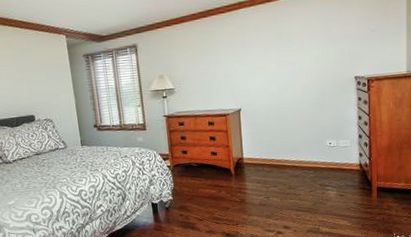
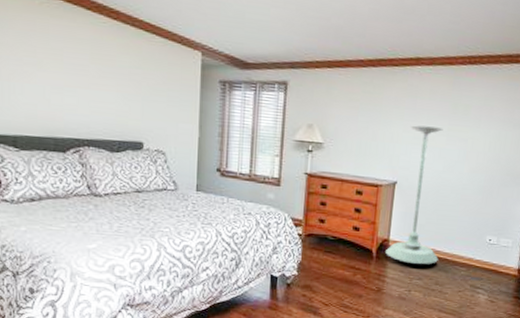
plant stand: none [242,56,288,175] -> present [386,125,443,264]

